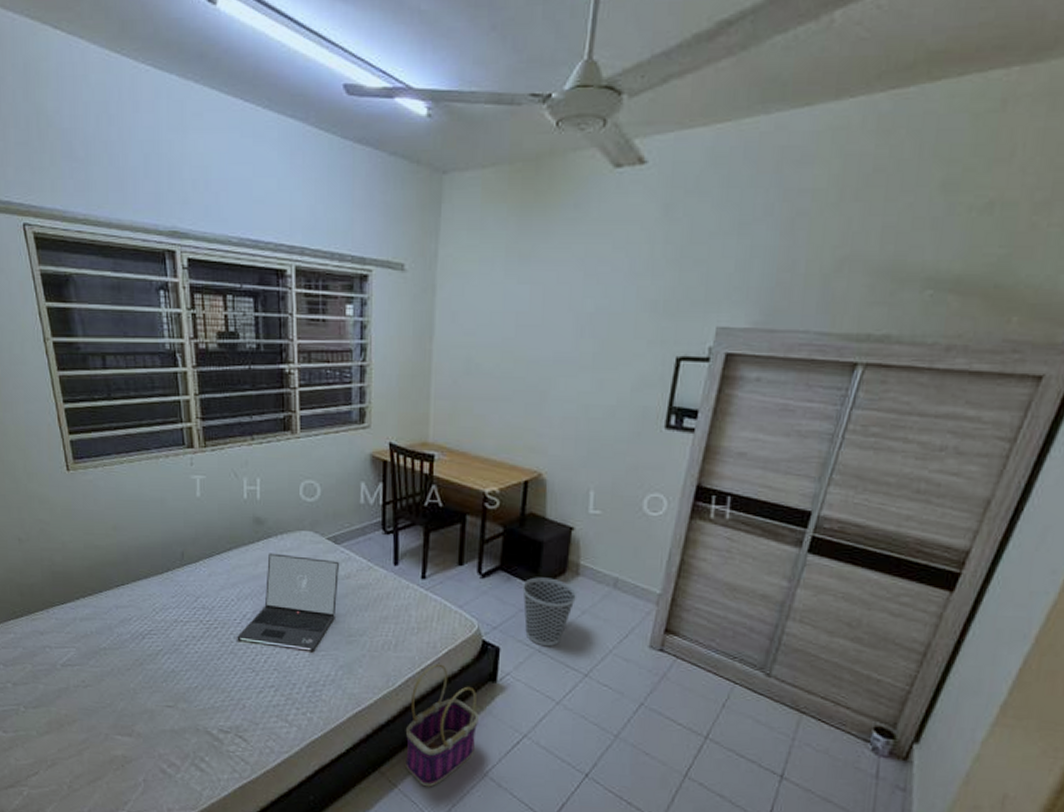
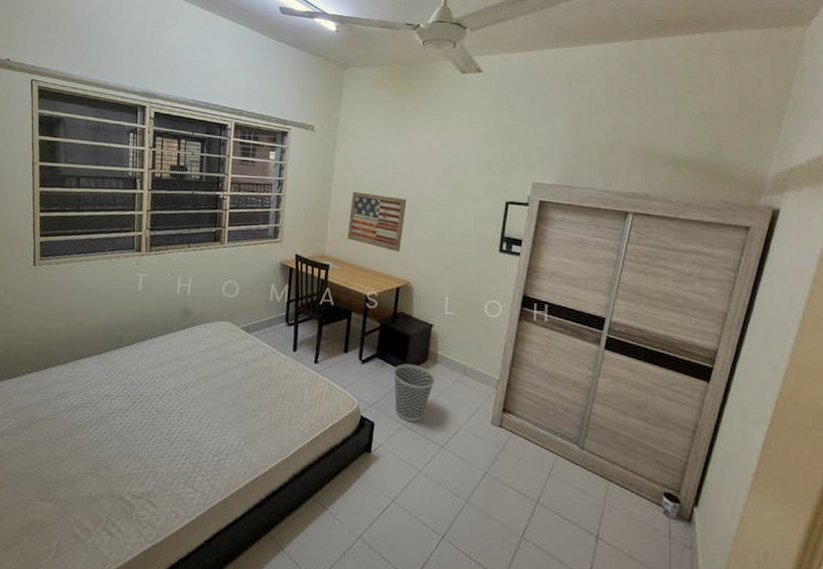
laptop: present [237,553,339,651] -> none [158,339,249,424]
basket: present [405,664,479,787] -> none [292,436,356,550]
wall art: none [457,354,536,435] -> present [348,191,407,252]

